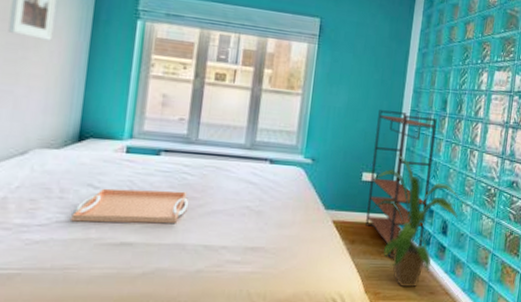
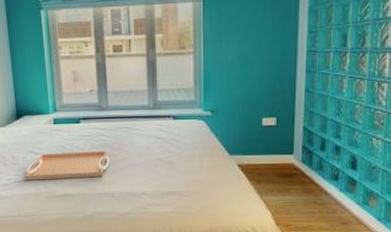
bookshelf: present [365,110,437,258] -> none [269,55,337,193]
house plant: present [367,153,466,287] -> none [271,95,377,219]

